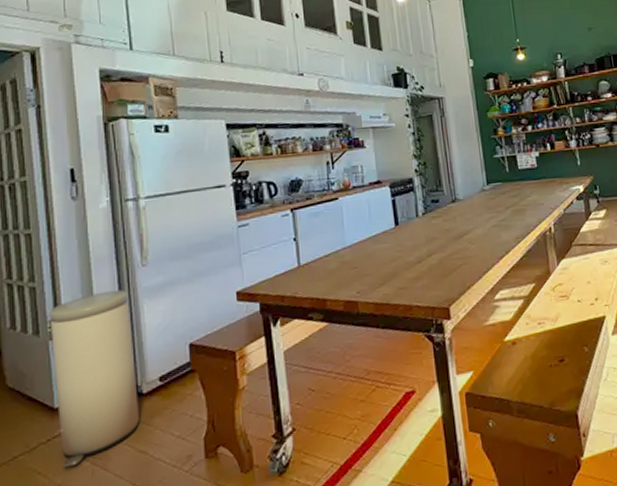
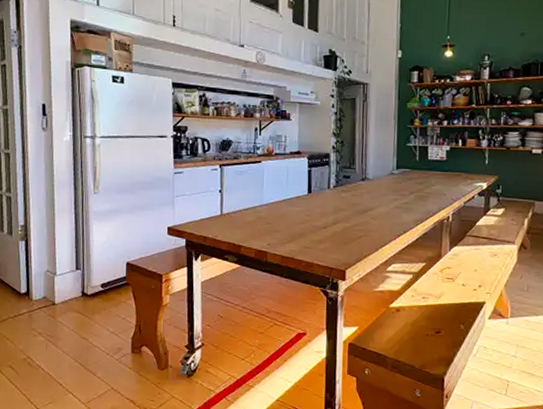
pedal bin: present [49,289,139,468] -> none [20,209,84,339]

